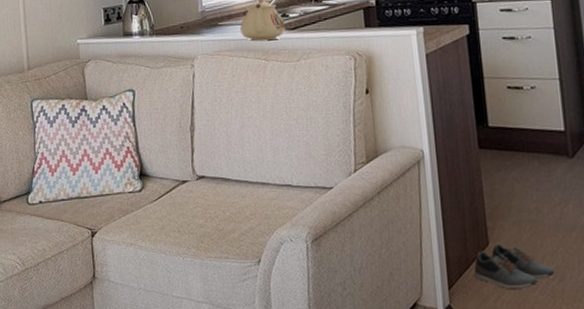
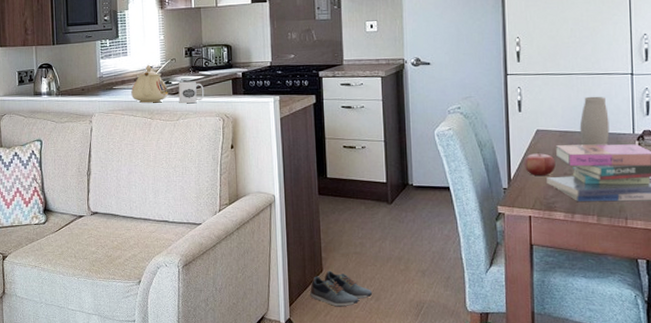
mug: none [297,12,330,41] -> present [178,81,205,104]

